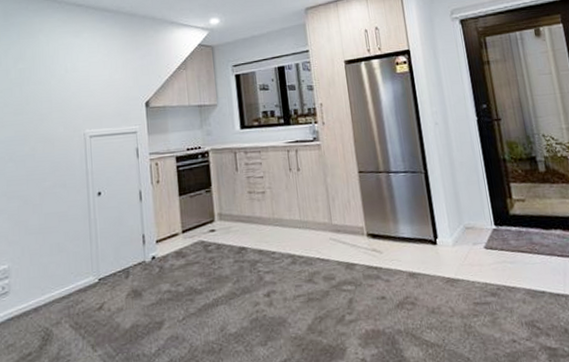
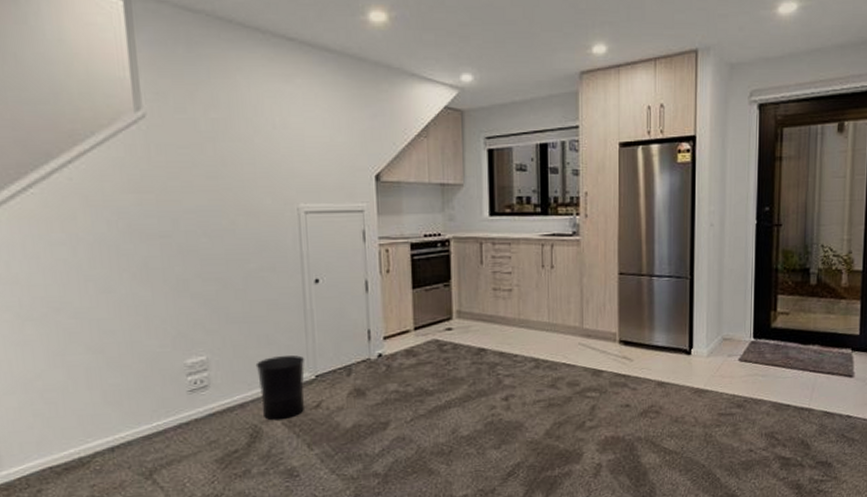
waste bin: none [48,261,90,323] -> present [255,355,305,420]

